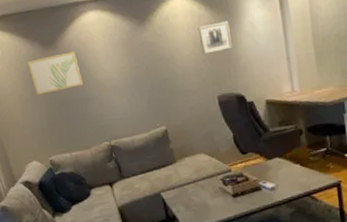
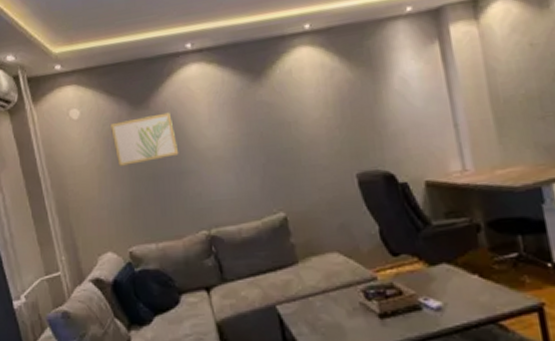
wall art: present [198,21,233,55] -> none [330,76,378,119]

